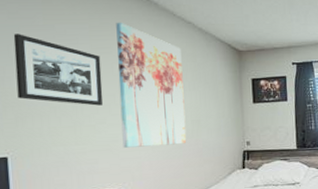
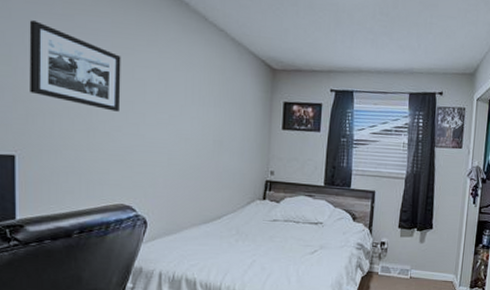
wall art: present [116,22,187,148] -> none [137,20,210,165]

